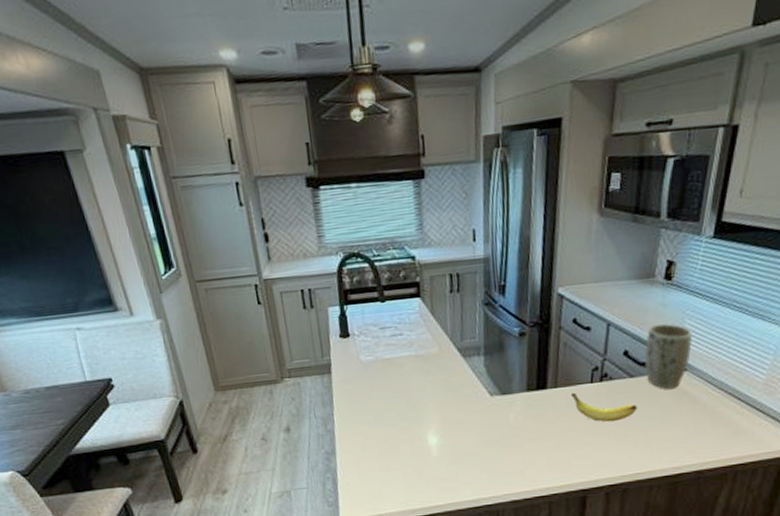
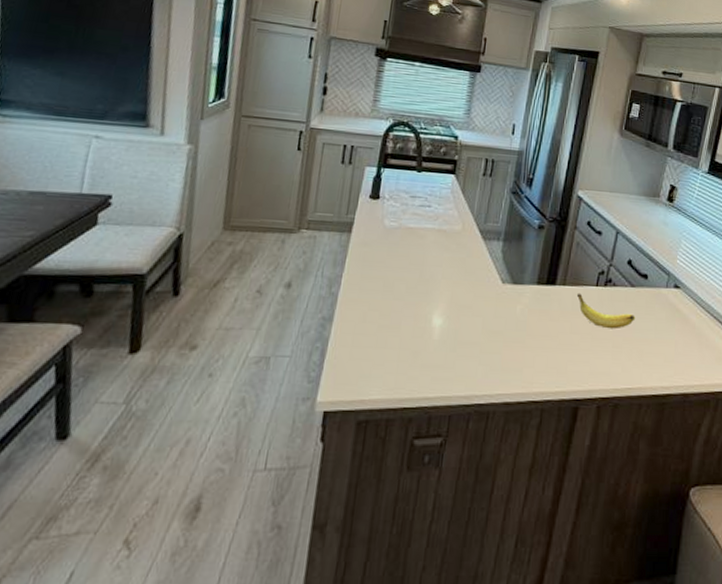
plant pot: present [644,324,692,389] -> none [645,240,686,304]

